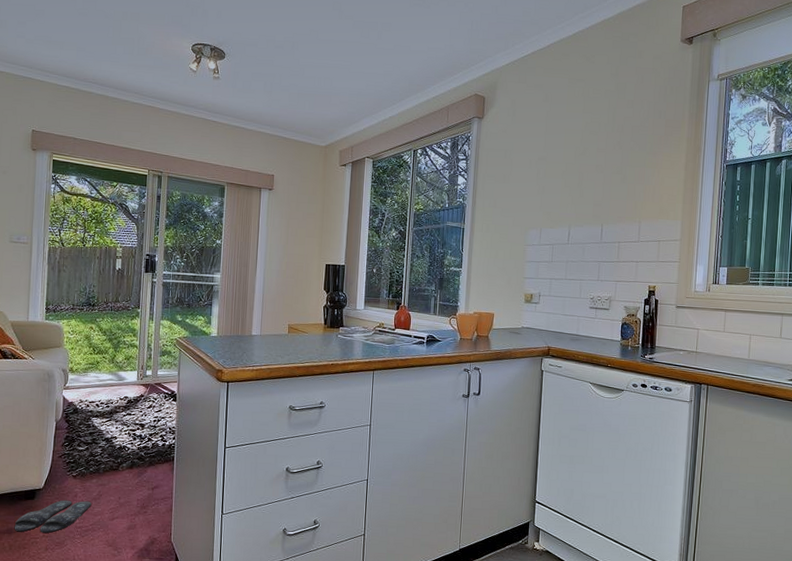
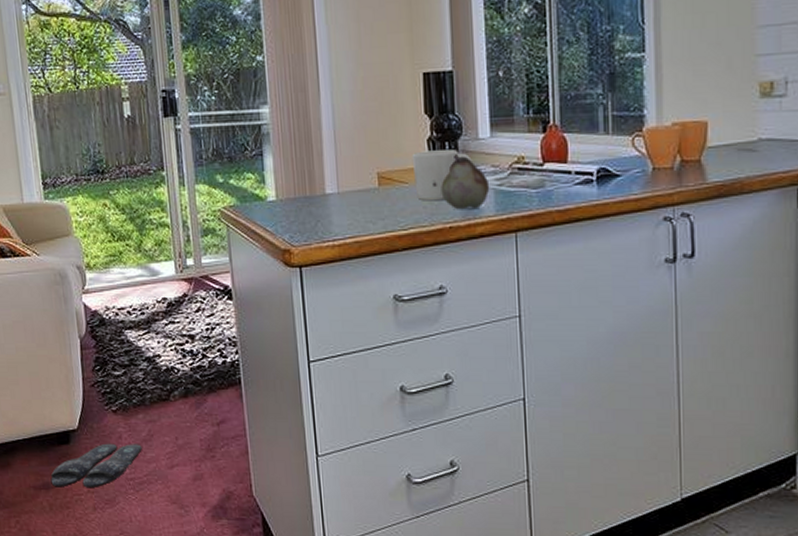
mug: none [312,313,351,346] -> present [411,150,472,201]
fruit: none [328,318,360,354] -> present [441,154,490,210]

